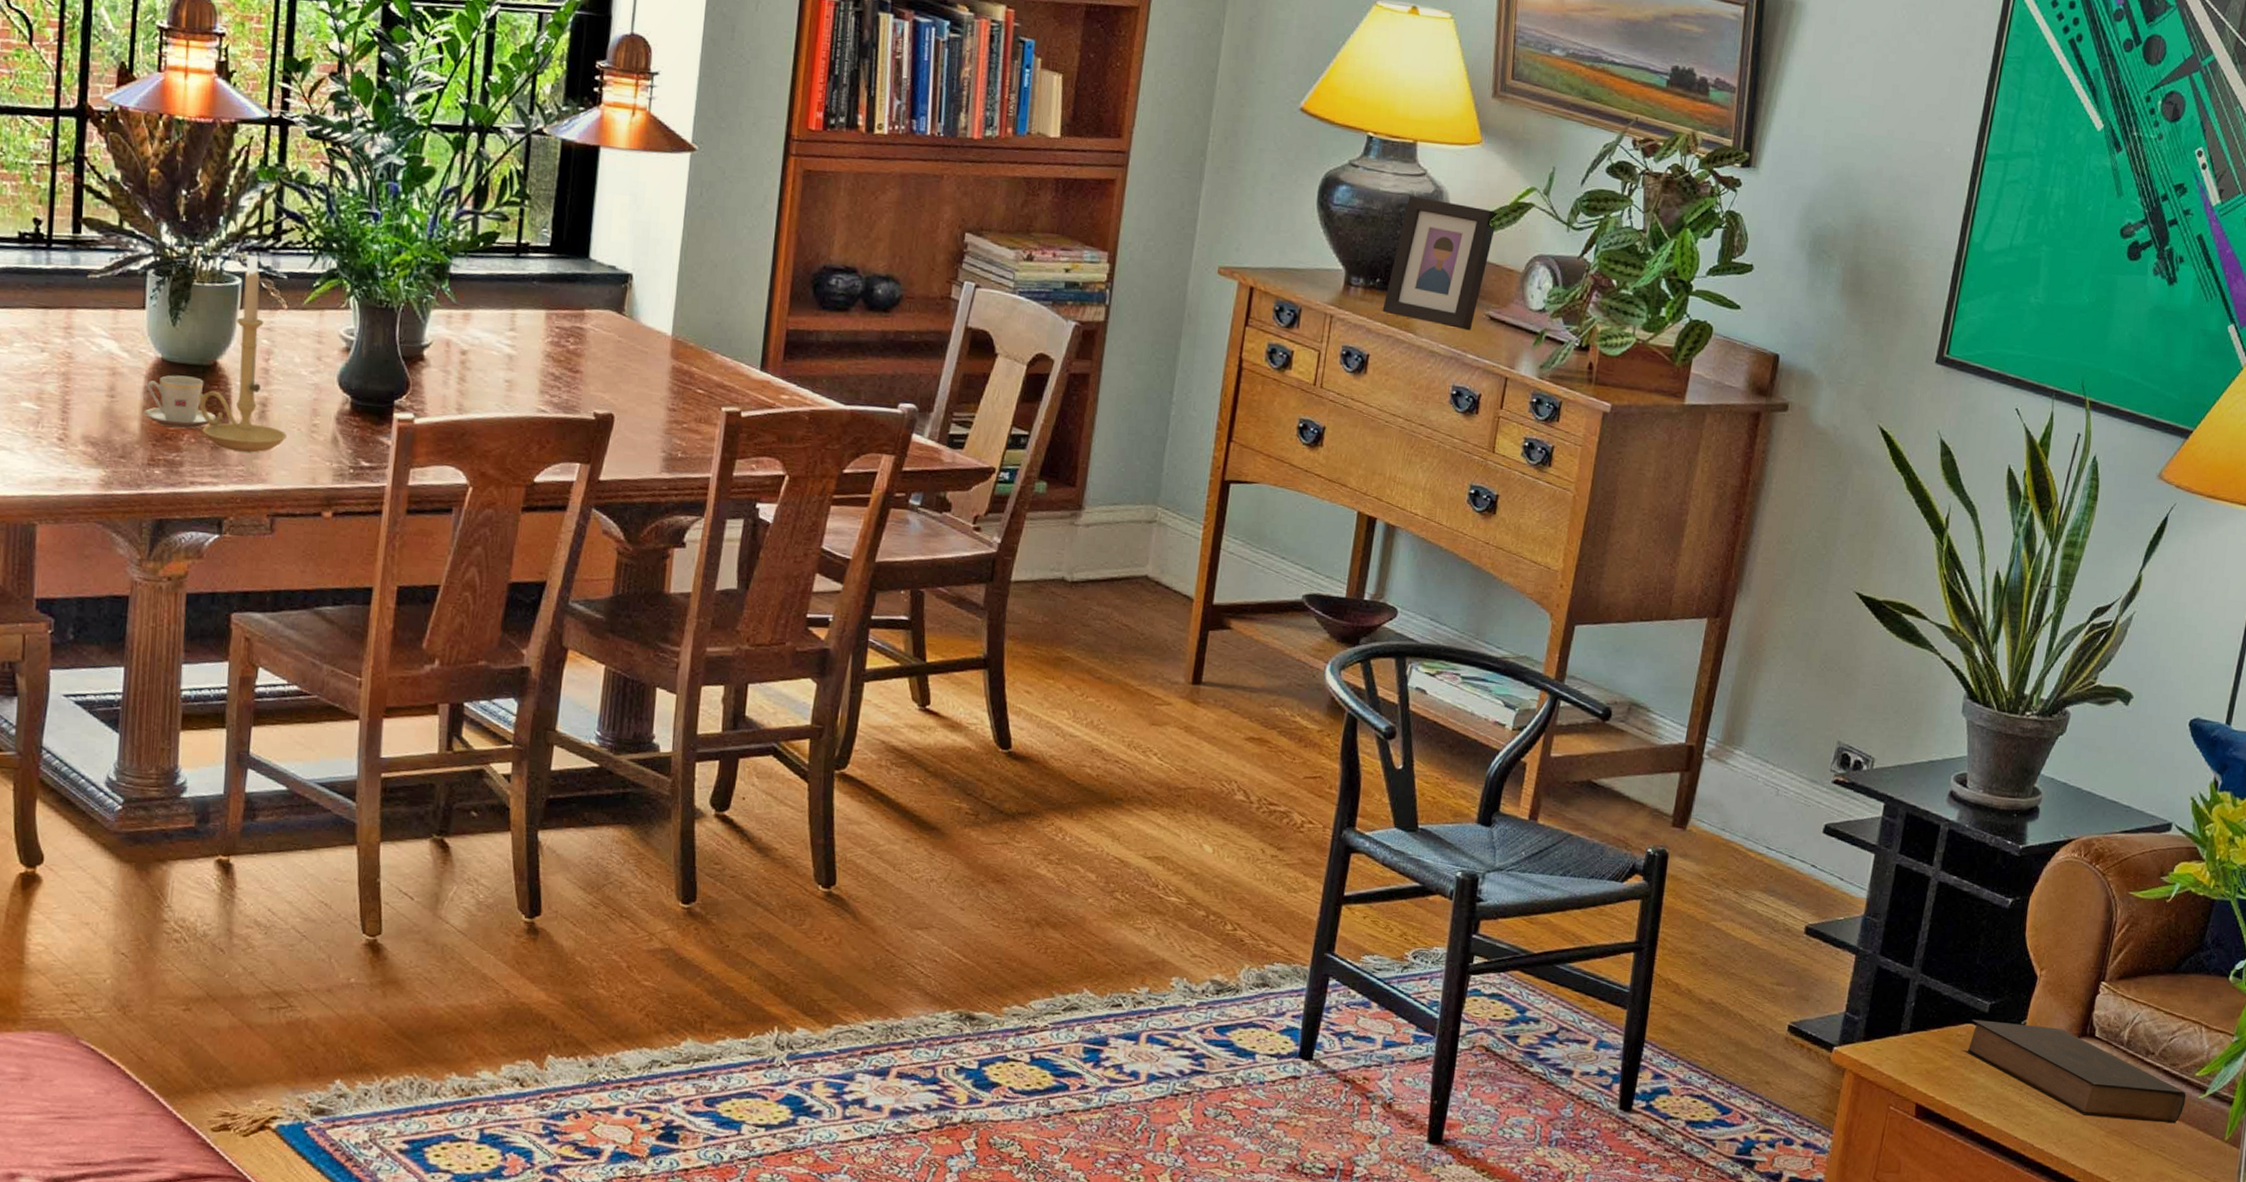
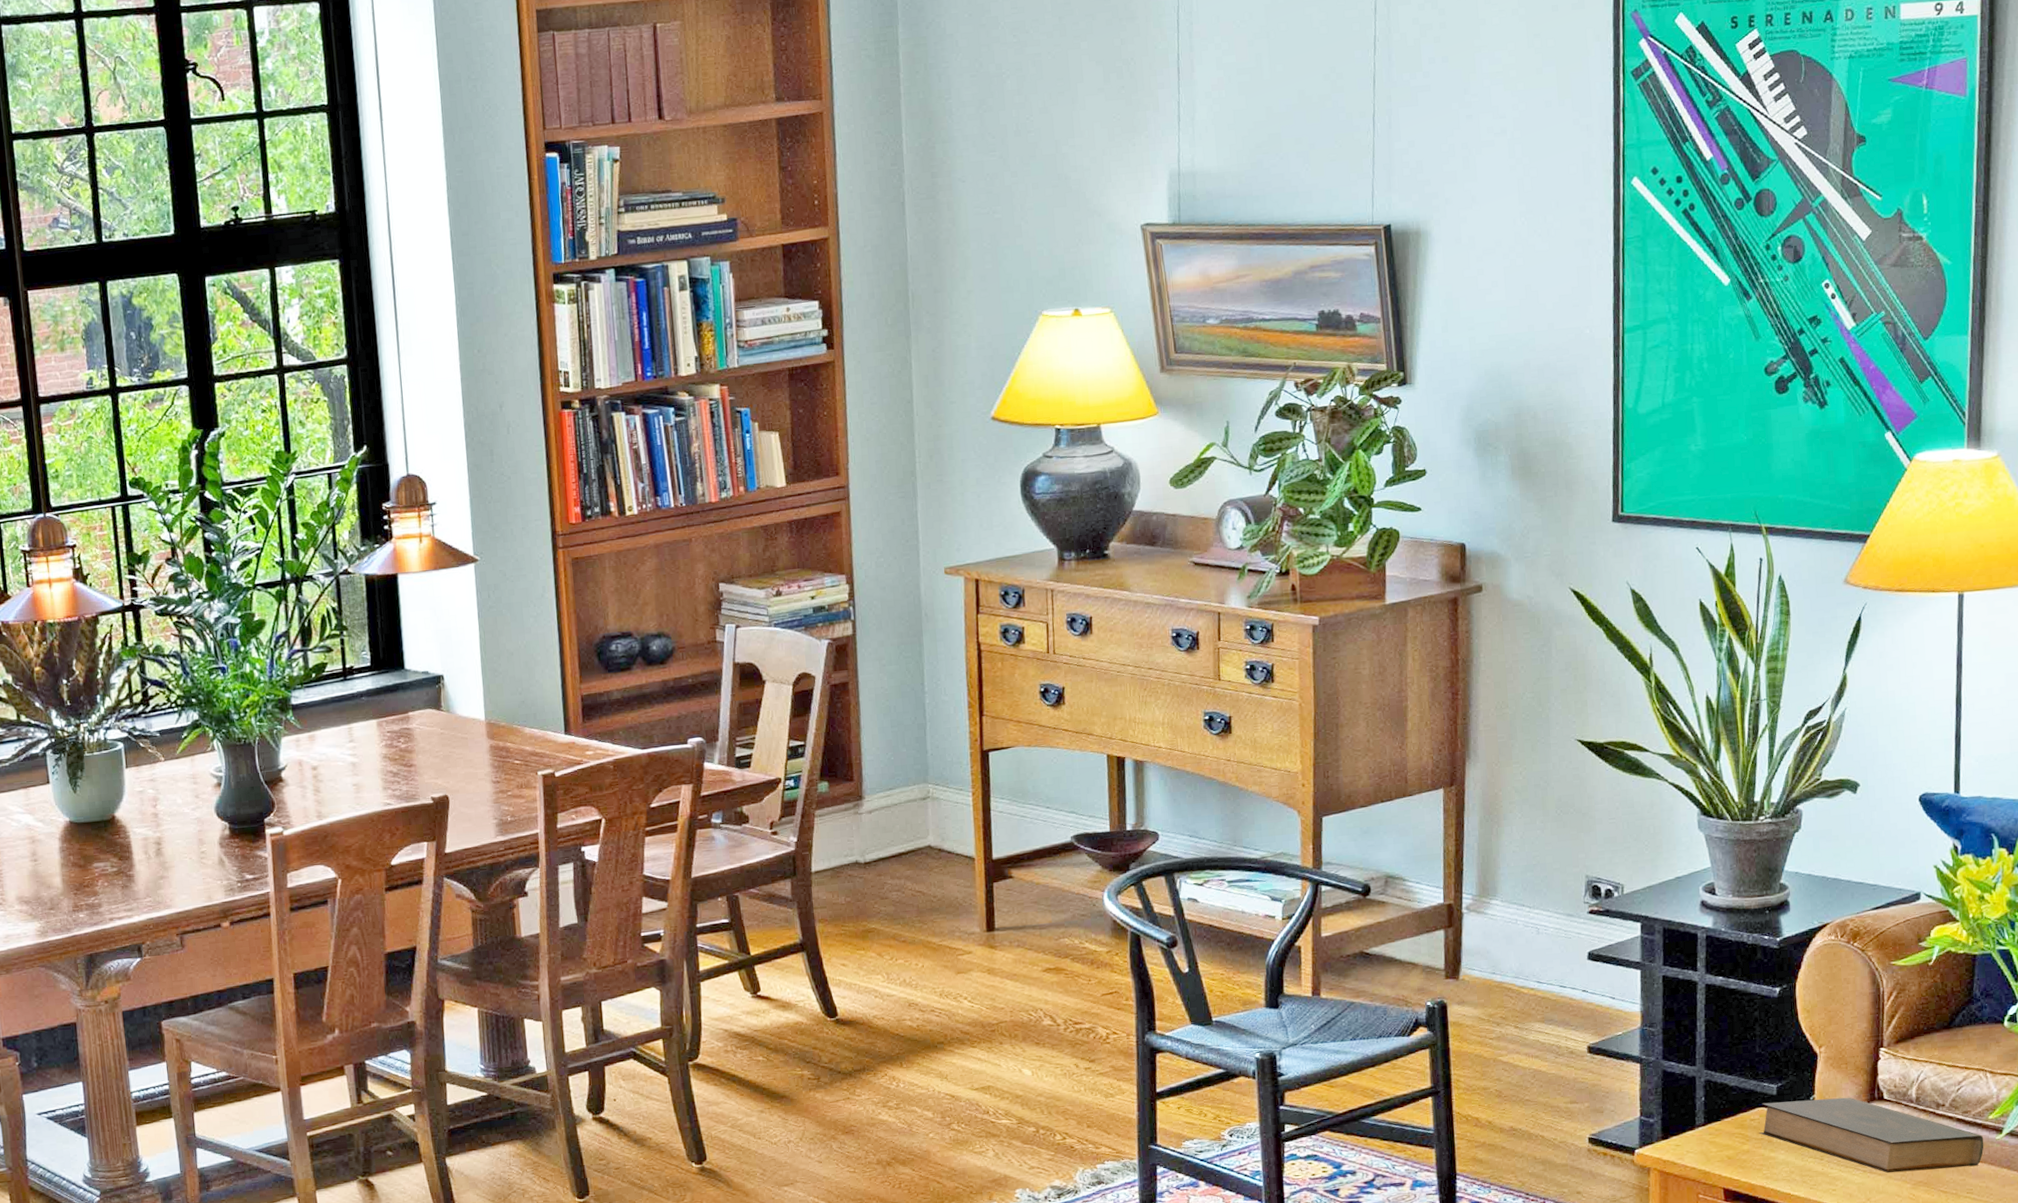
teacup: present [144,375,217,429] -> none [61,831,122,877]
candle holder: present [198,255,287,453] -> none [104,721,182,887]
picture frame: present [1382,195,1499,331] -> none [1096,470,1186,579]

